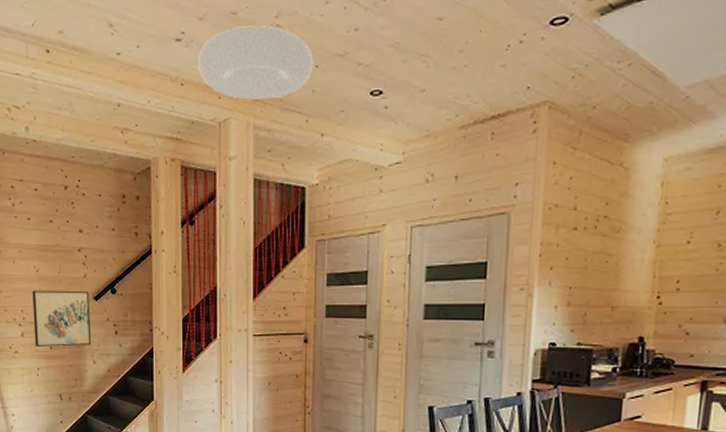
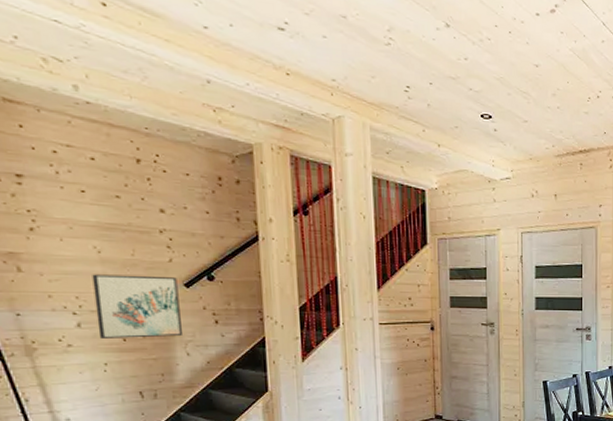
ceiling light: present [198,25,314,100] -> none [305,30,428,105]

